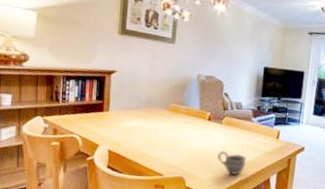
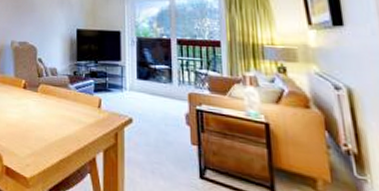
cup: present [217,150,247,176] -> none [35,121,67,154]

